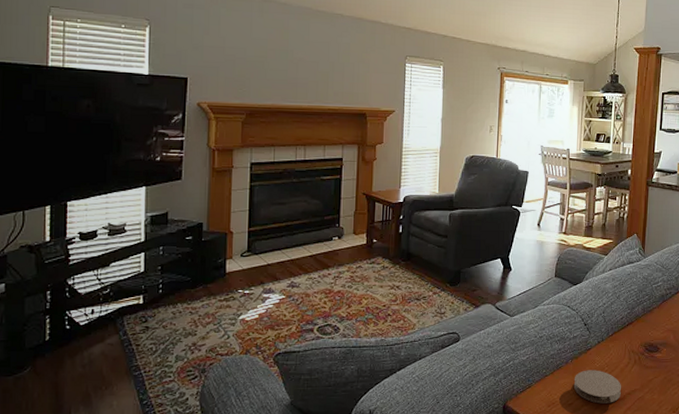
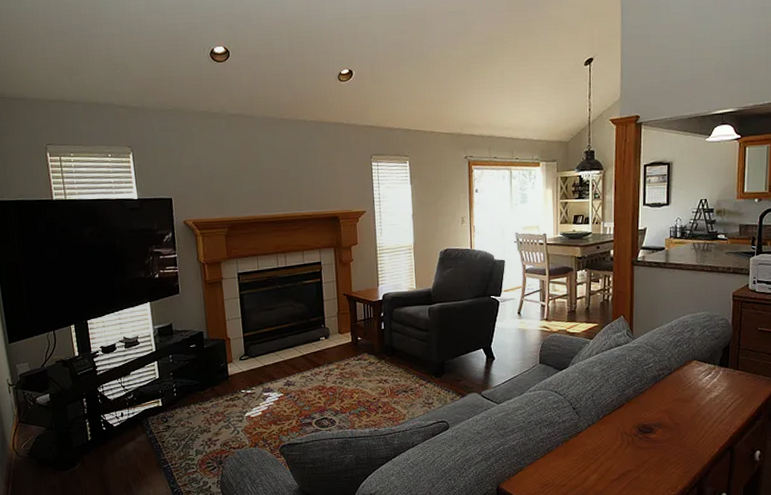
coaster: present [573,370,621,404] -> none [565,452,615,484]

